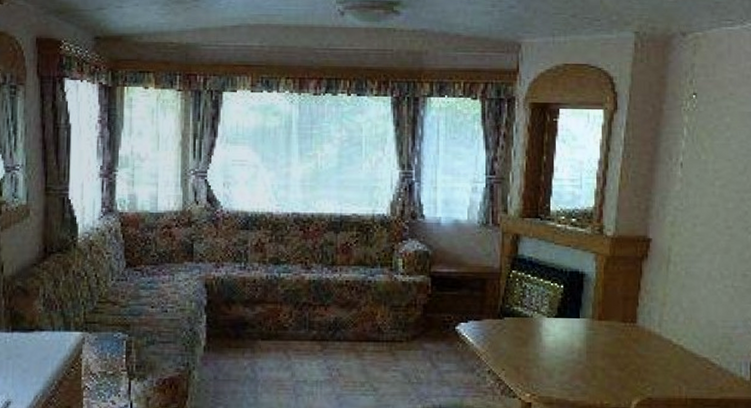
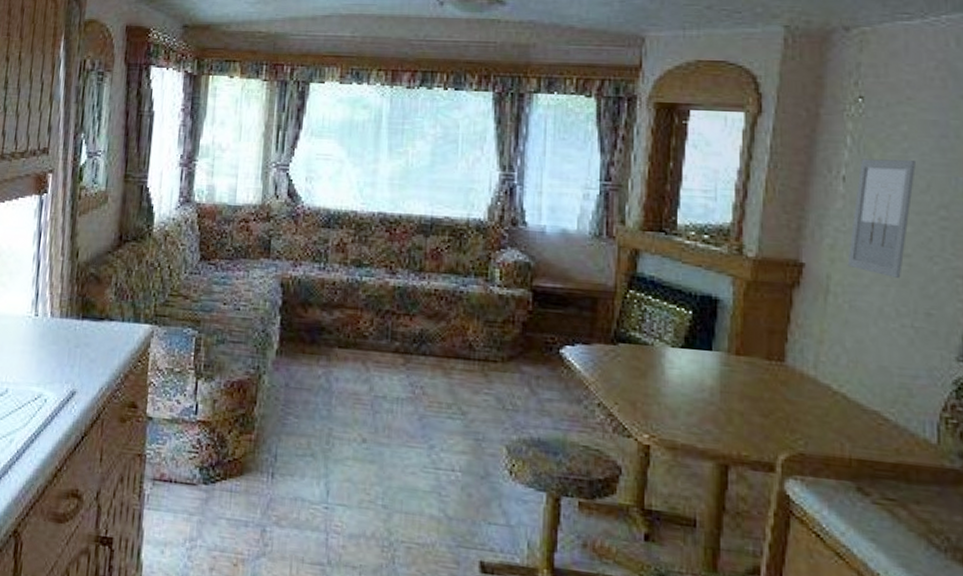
wall art: none [684,147,736,247] -> present [847,158,916,278]

